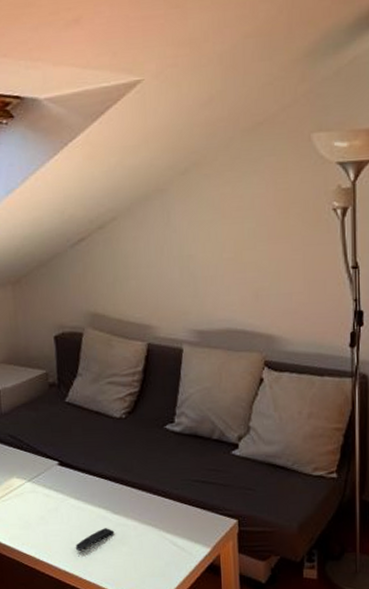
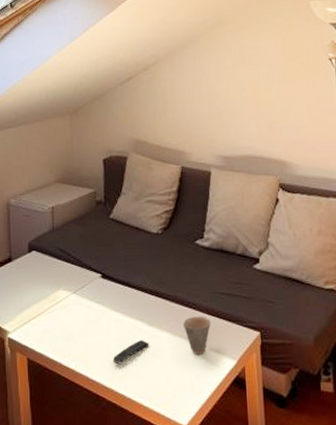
cup: none [151,504,182,542] -> present [182,316,211,354]

